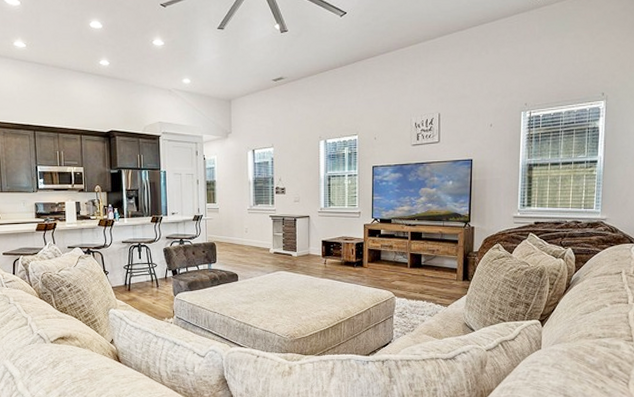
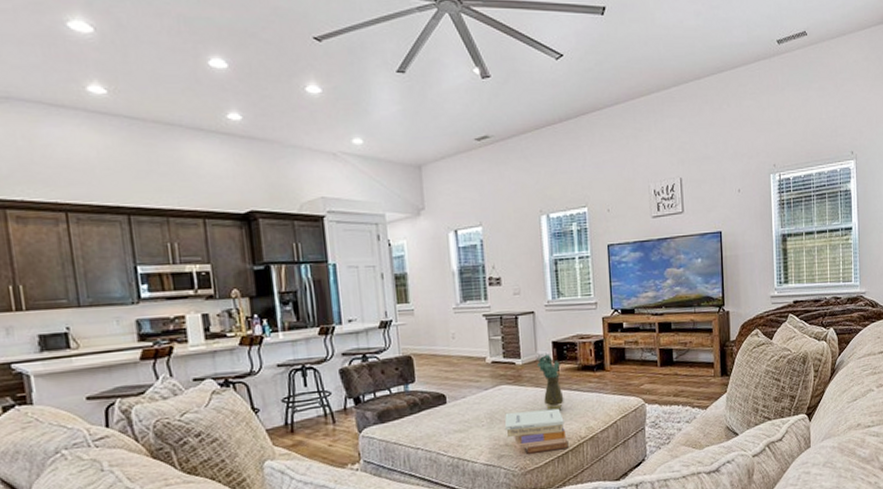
books: none [280,292,330,326] -> present [504,408,569,454]
vase: none [309,249,328,295] -> present [537,352,564,411]

